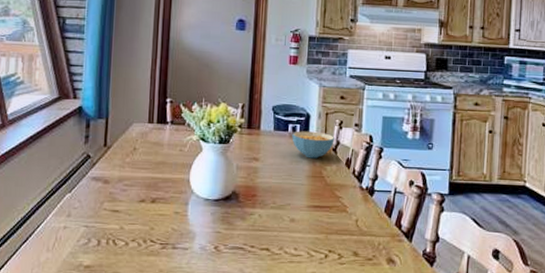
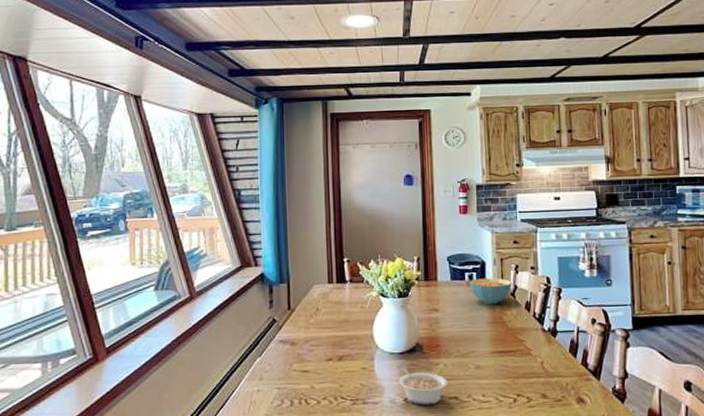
legume: none [211,214,261,255] -> present [398,367,448,406]

